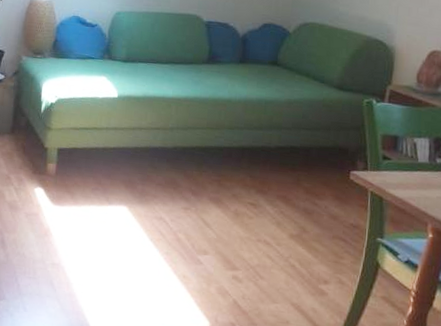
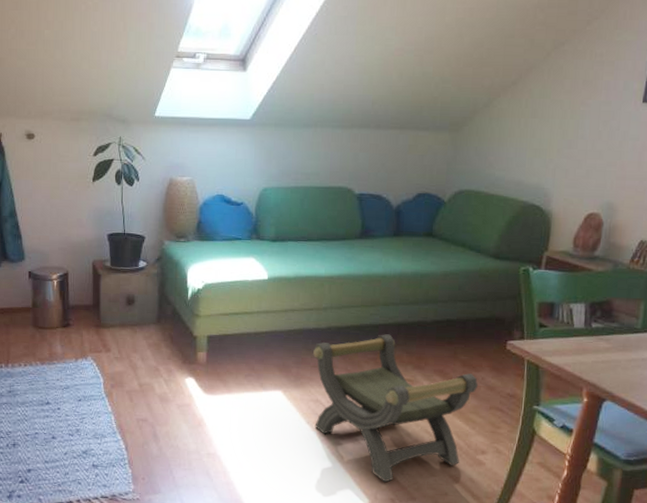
stool: none [157,157,321,306] -> present [313,334,478,483]

